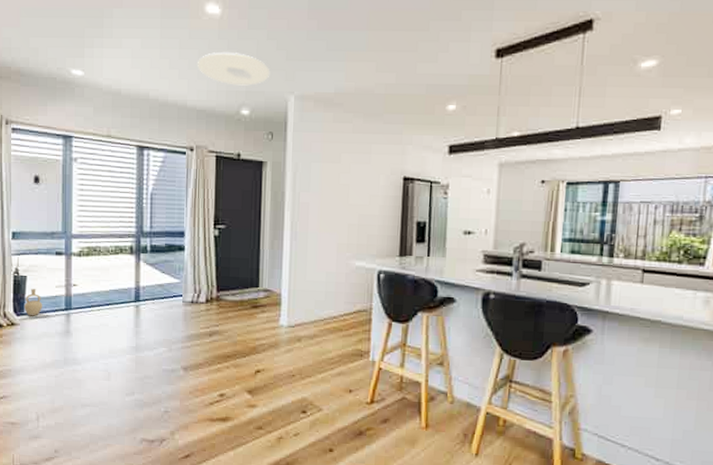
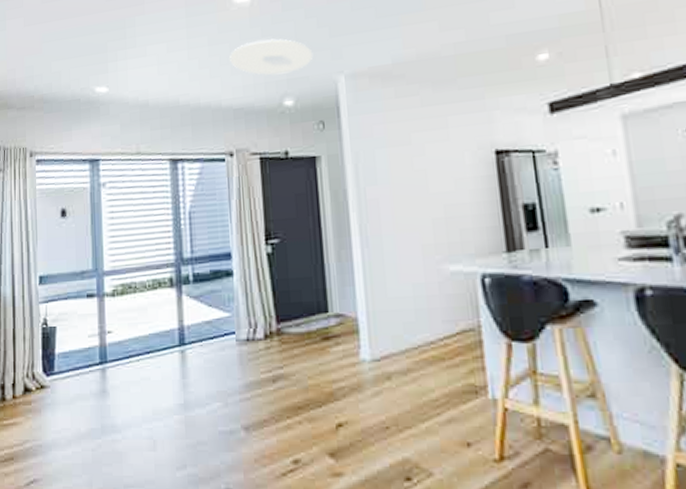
vase: present [24,289,43,316] -> none [54,341,75,375]

